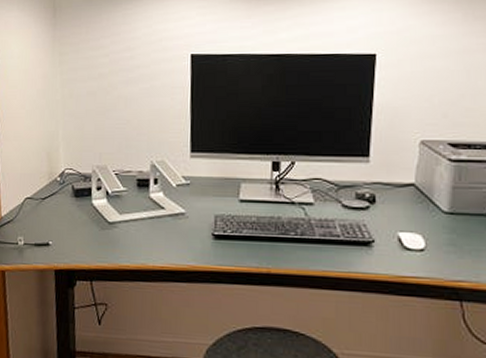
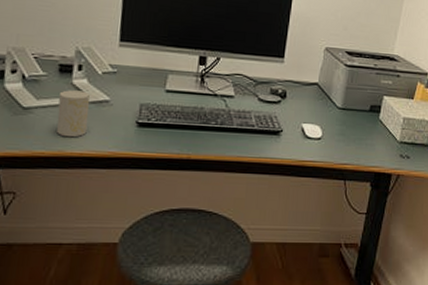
cup: none [138,204,167,251] -> present [56,90,90,138]

